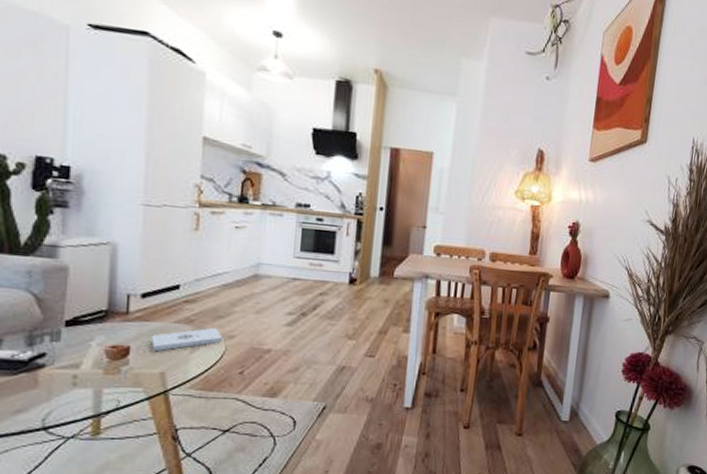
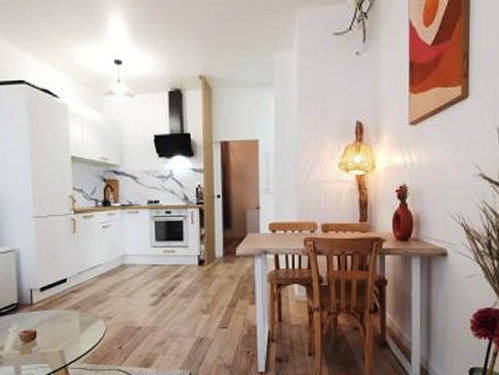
notepad: present [151,327,223,352] -> none [51,311,103,334]

